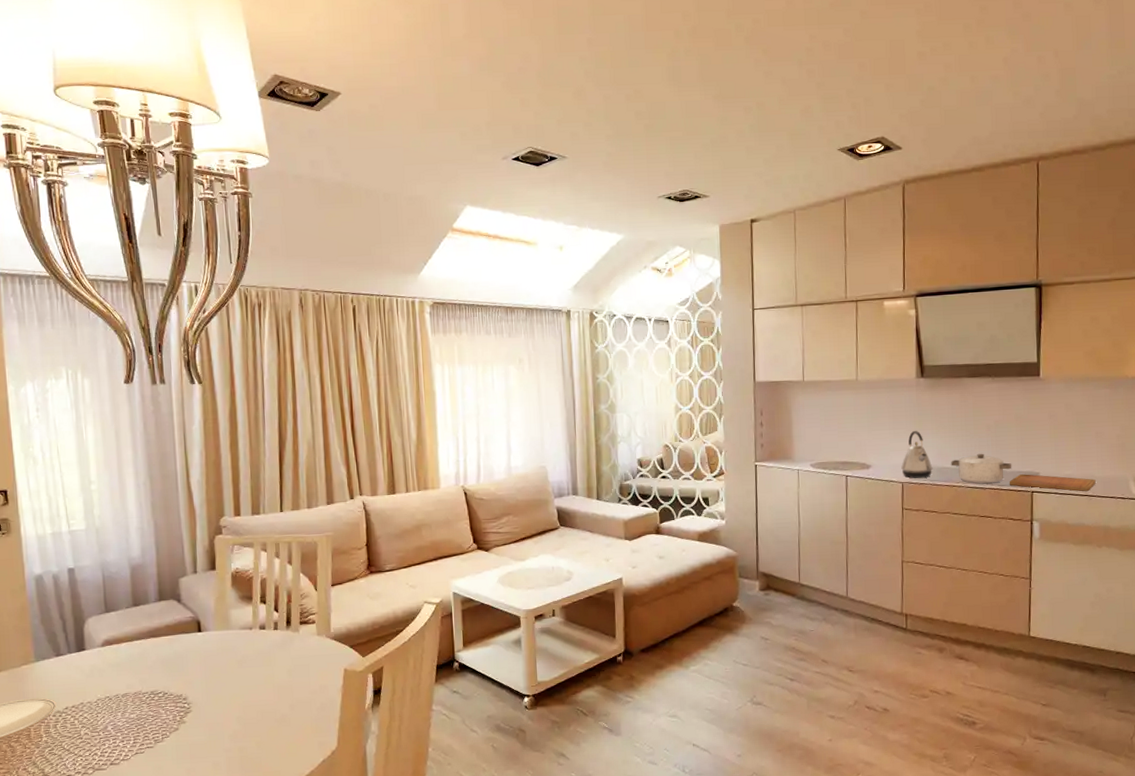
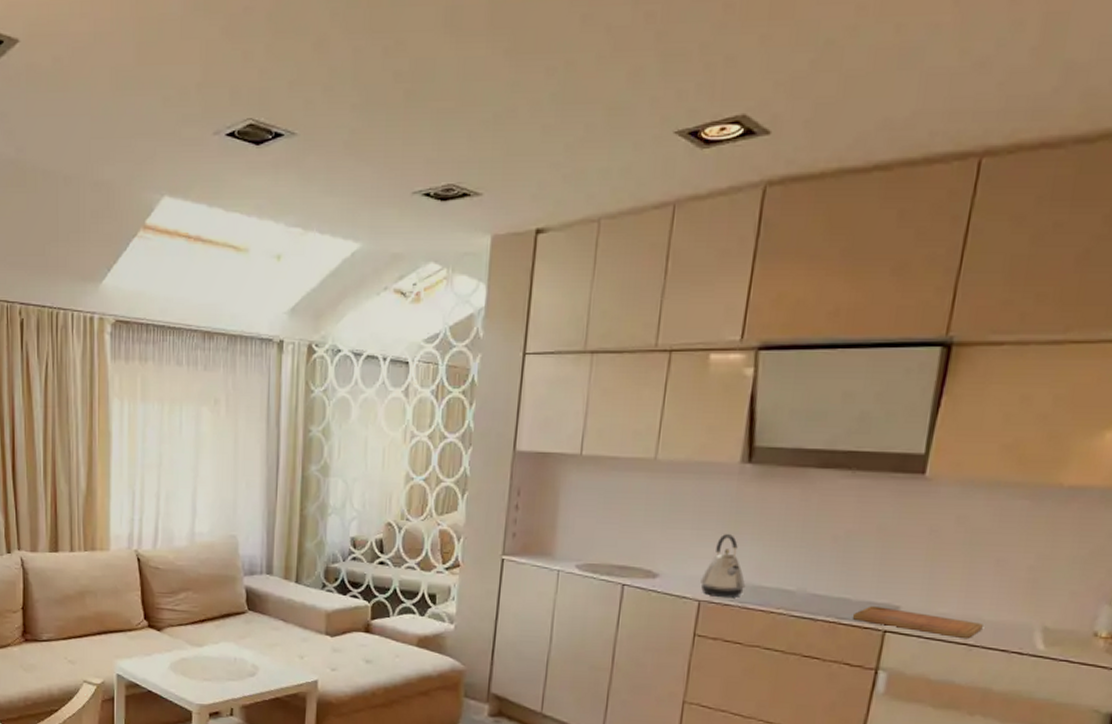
cooking pot: present [951,453,1012,484] -> none [772,572,862,615]

